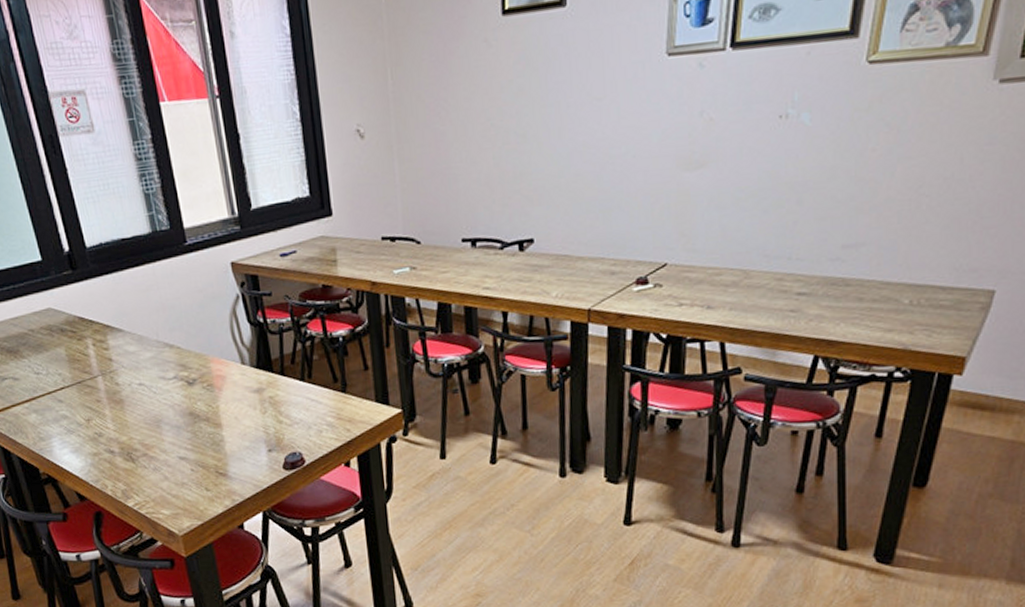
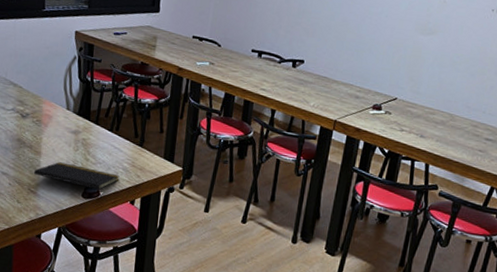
notepad: none [218,431,325,467] -> present [34,162,120,199]

